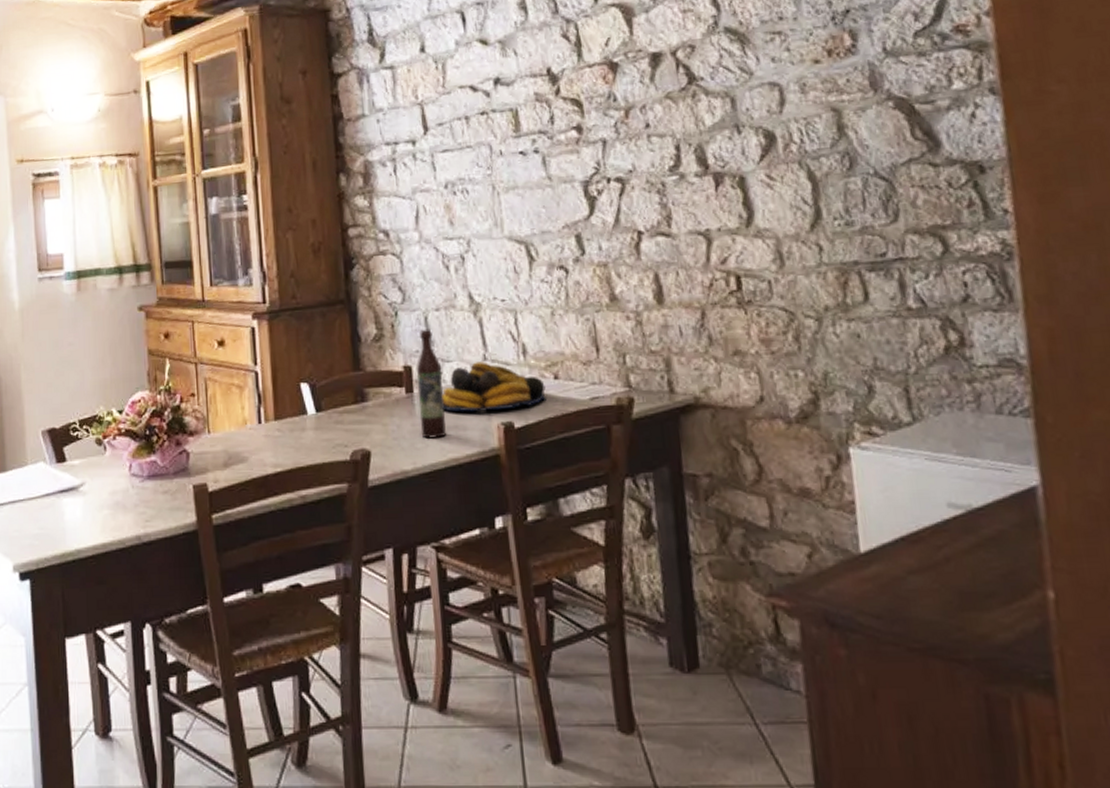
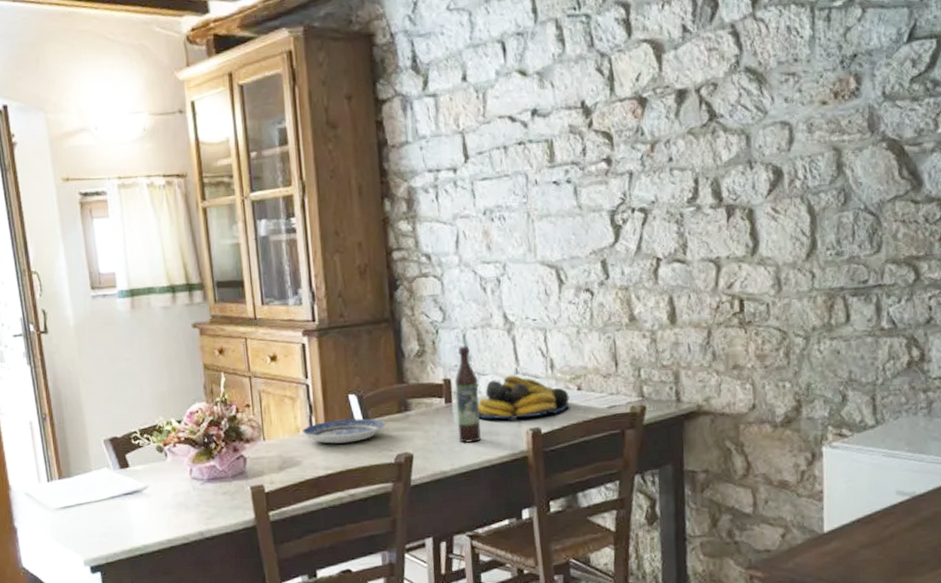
plate: none [249,409,340,438] -> present [302,418,385,444]

